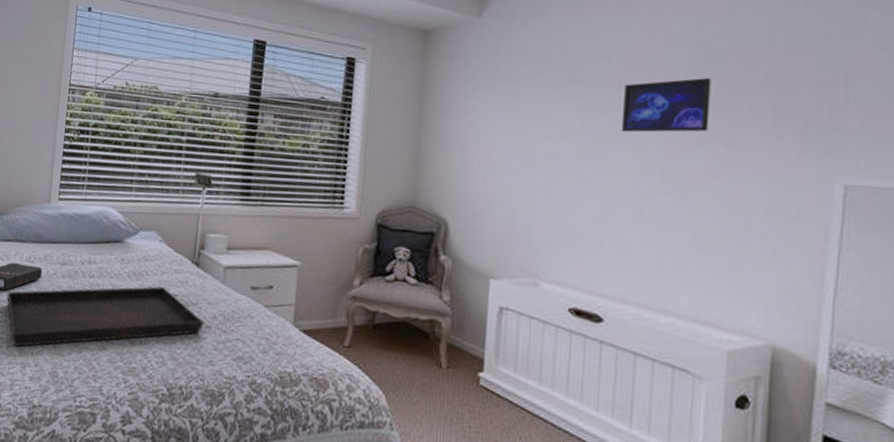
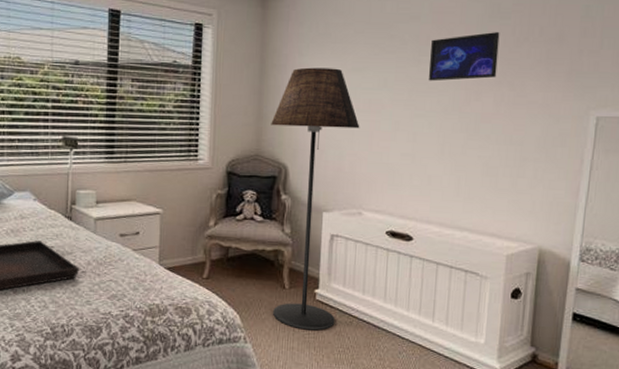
floor lamp: none [426,110,537,424] -> present [271,67,360,331]

